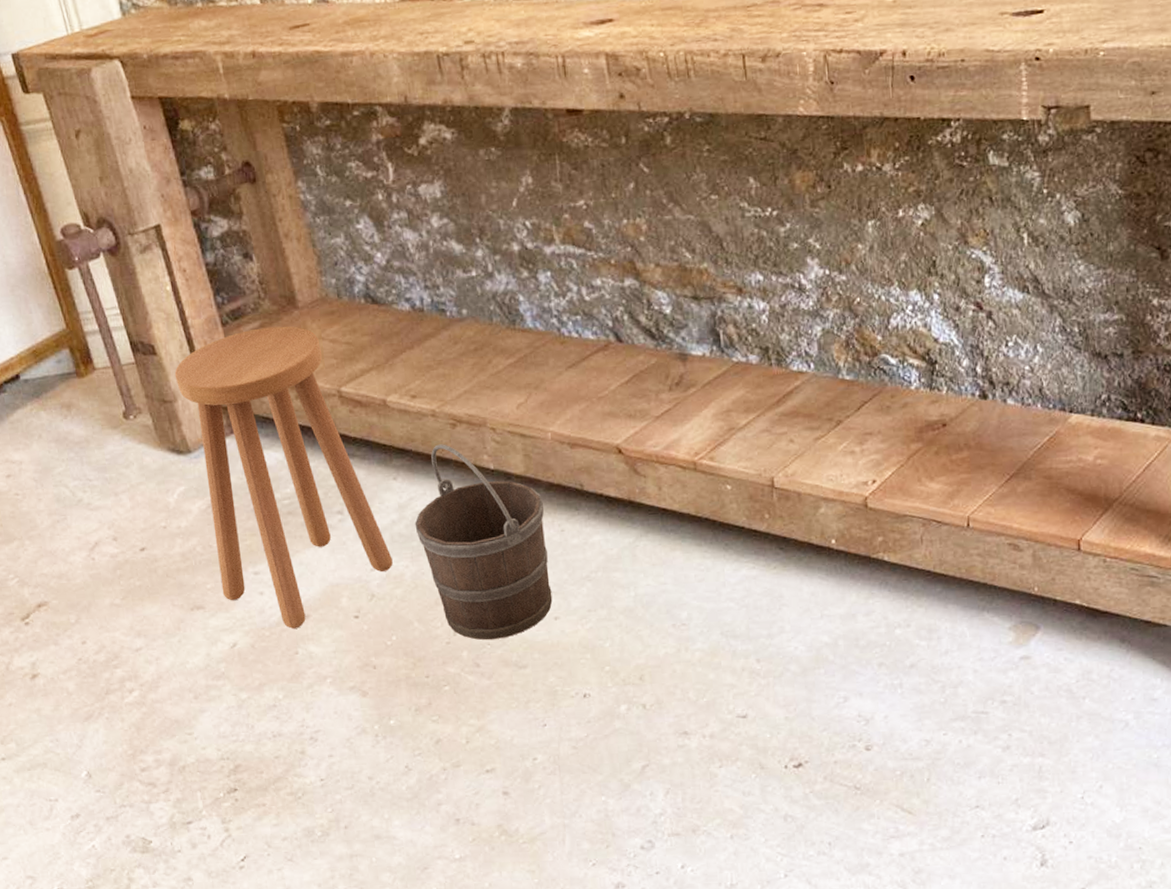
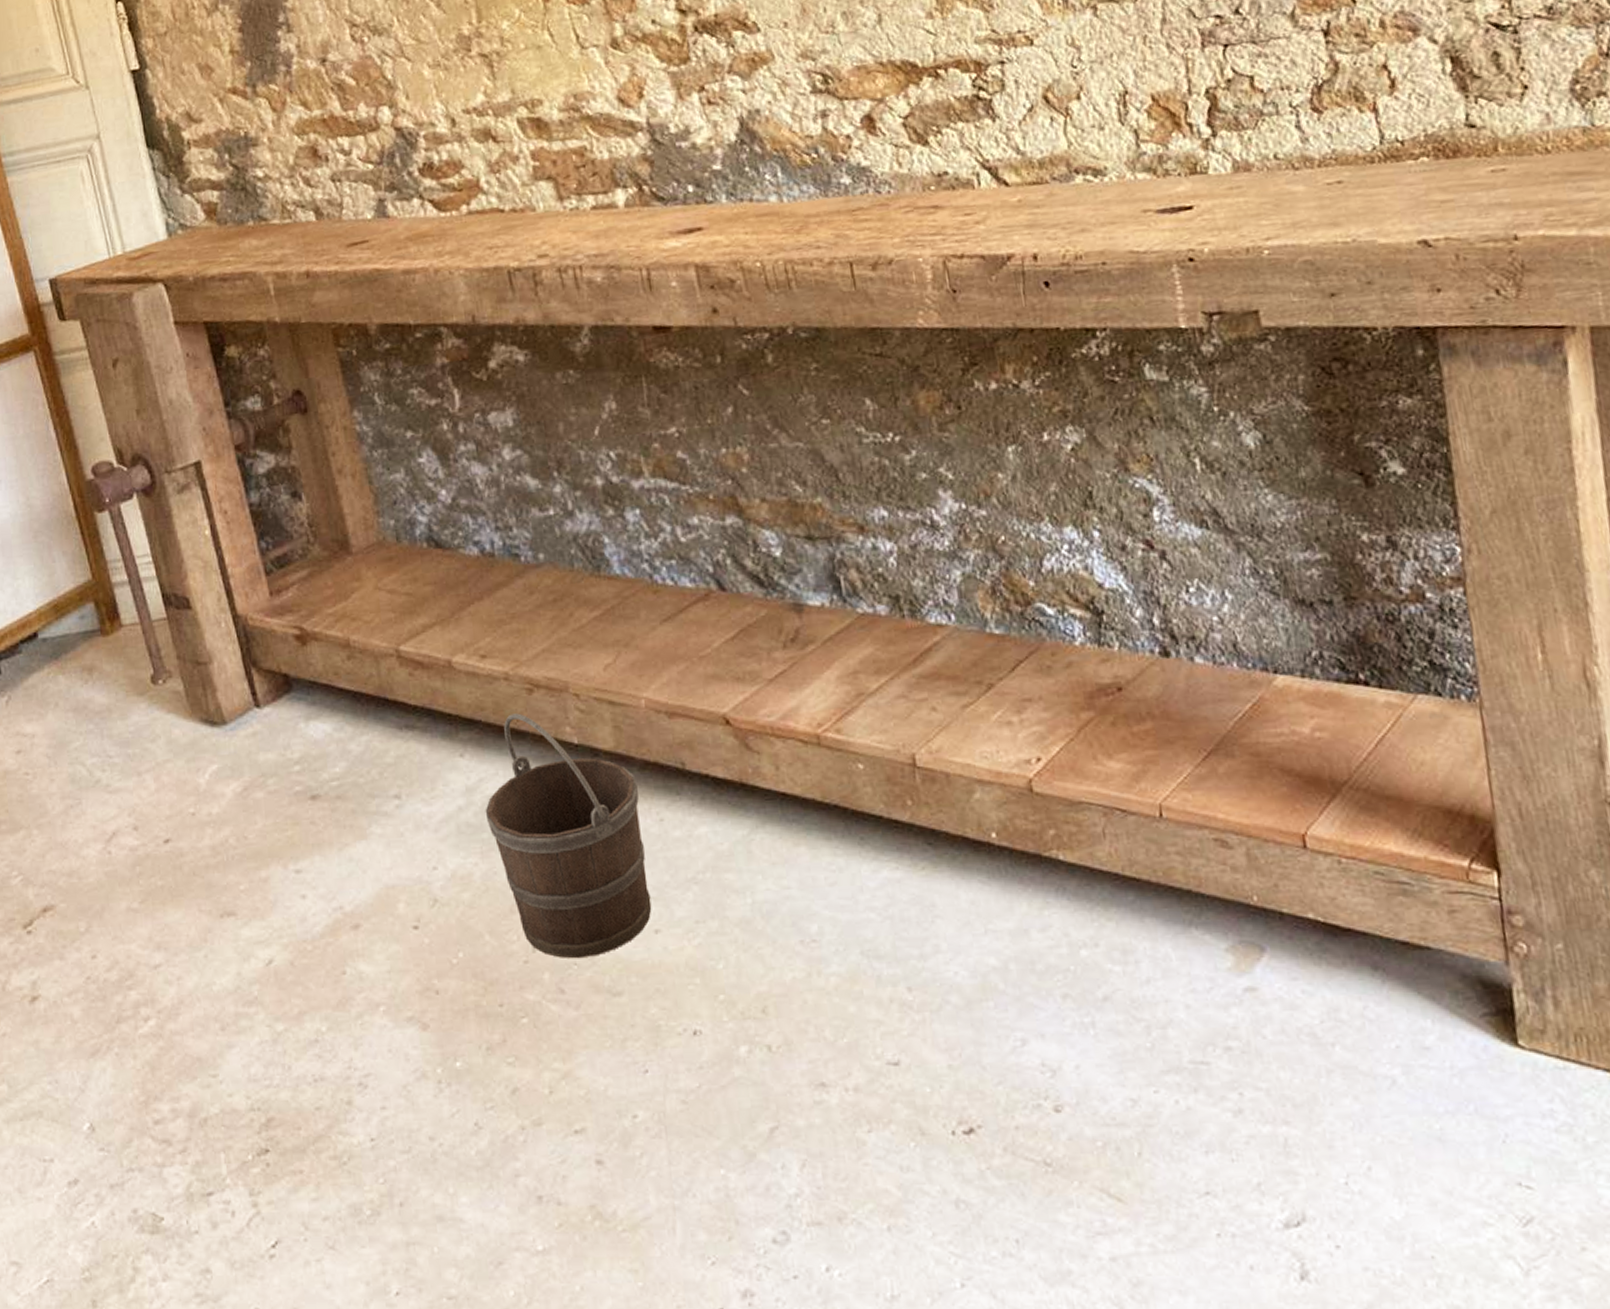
stool: present [174,326,393,629] -> none [210,574,460,942]

